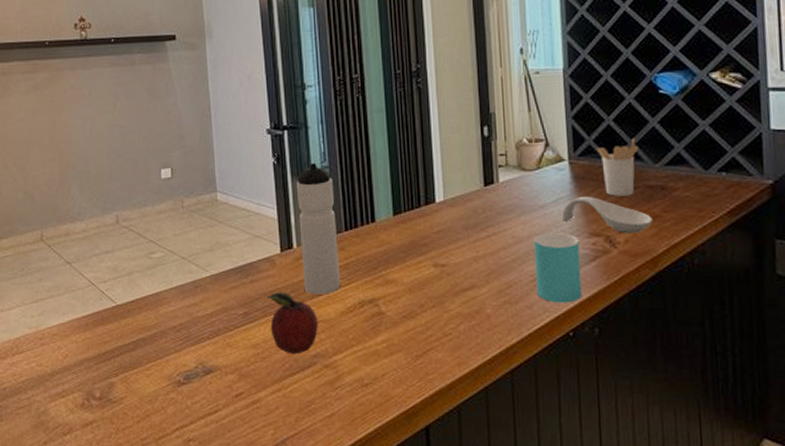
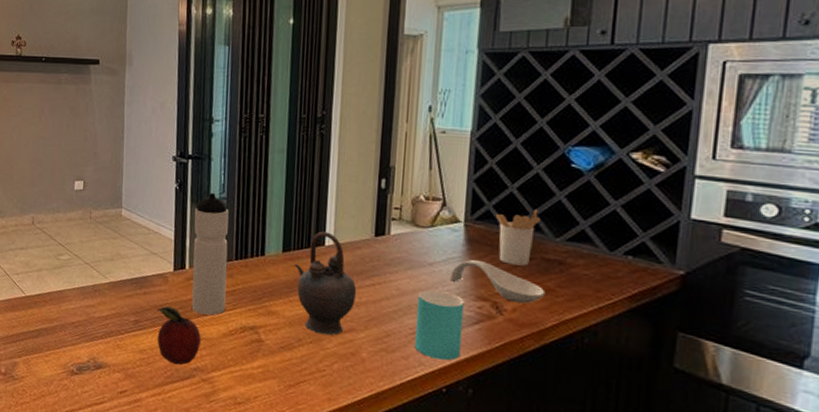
teapot: none [408,188,474,296] -> present [295,231,357,336]

